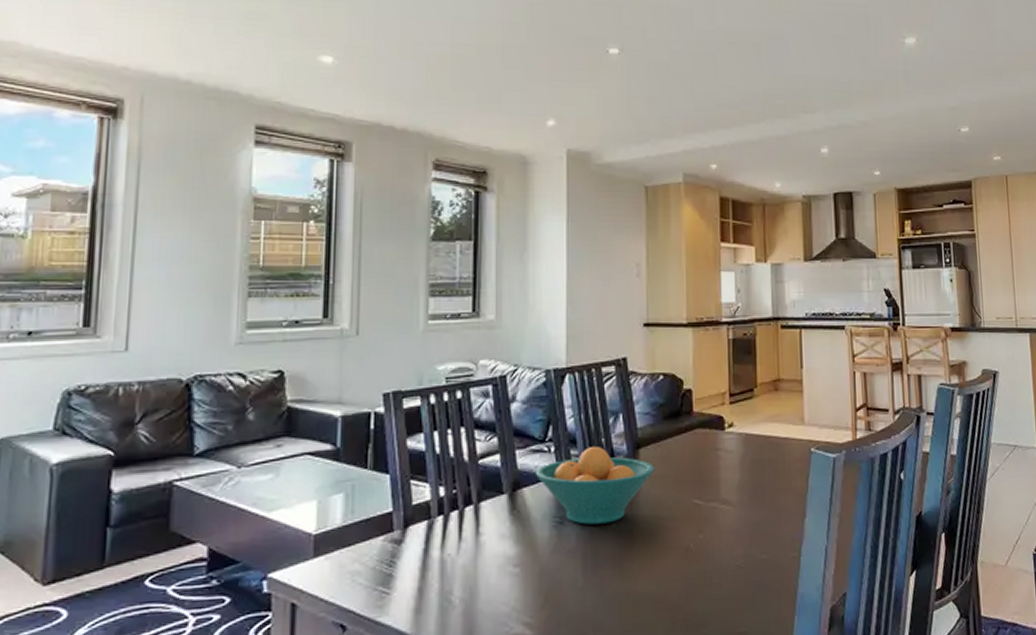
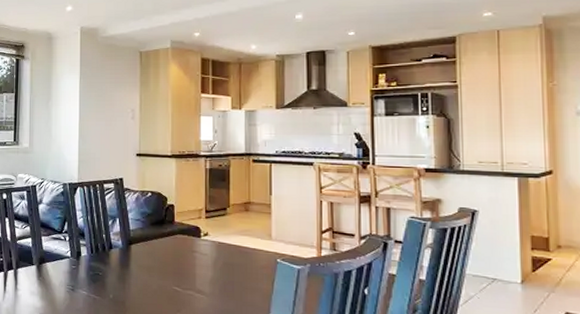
fruit bowl: present [536,447,654,525] -> none [56,240,143,295]

